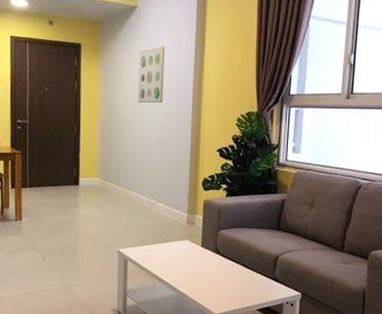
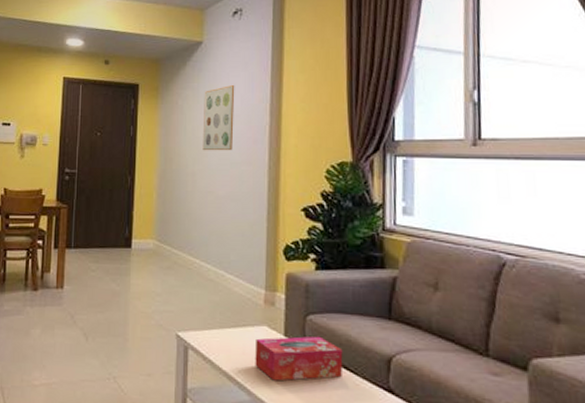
tissue box: none [179,245,244,279] -> present [255,336,343,381]

